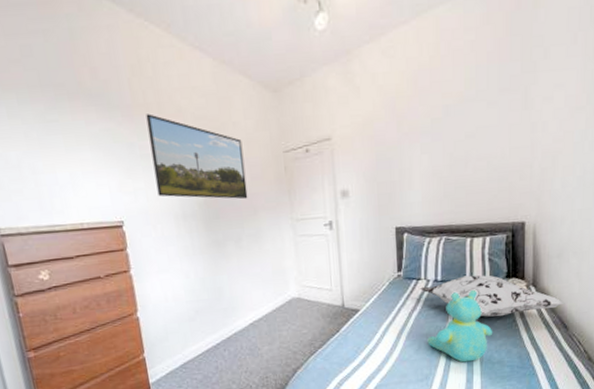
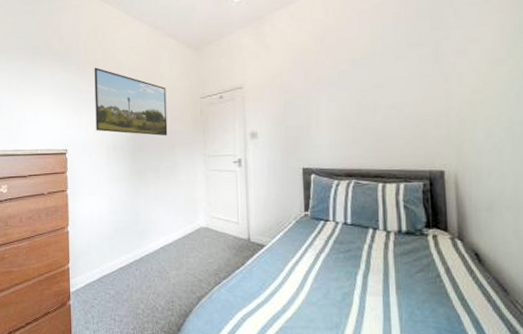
decorative pillow: present [420,275,565,317] -> none [329,221,502,270]
teddy bear: present [427,289,493,363] -> none [337,236,413,316]

